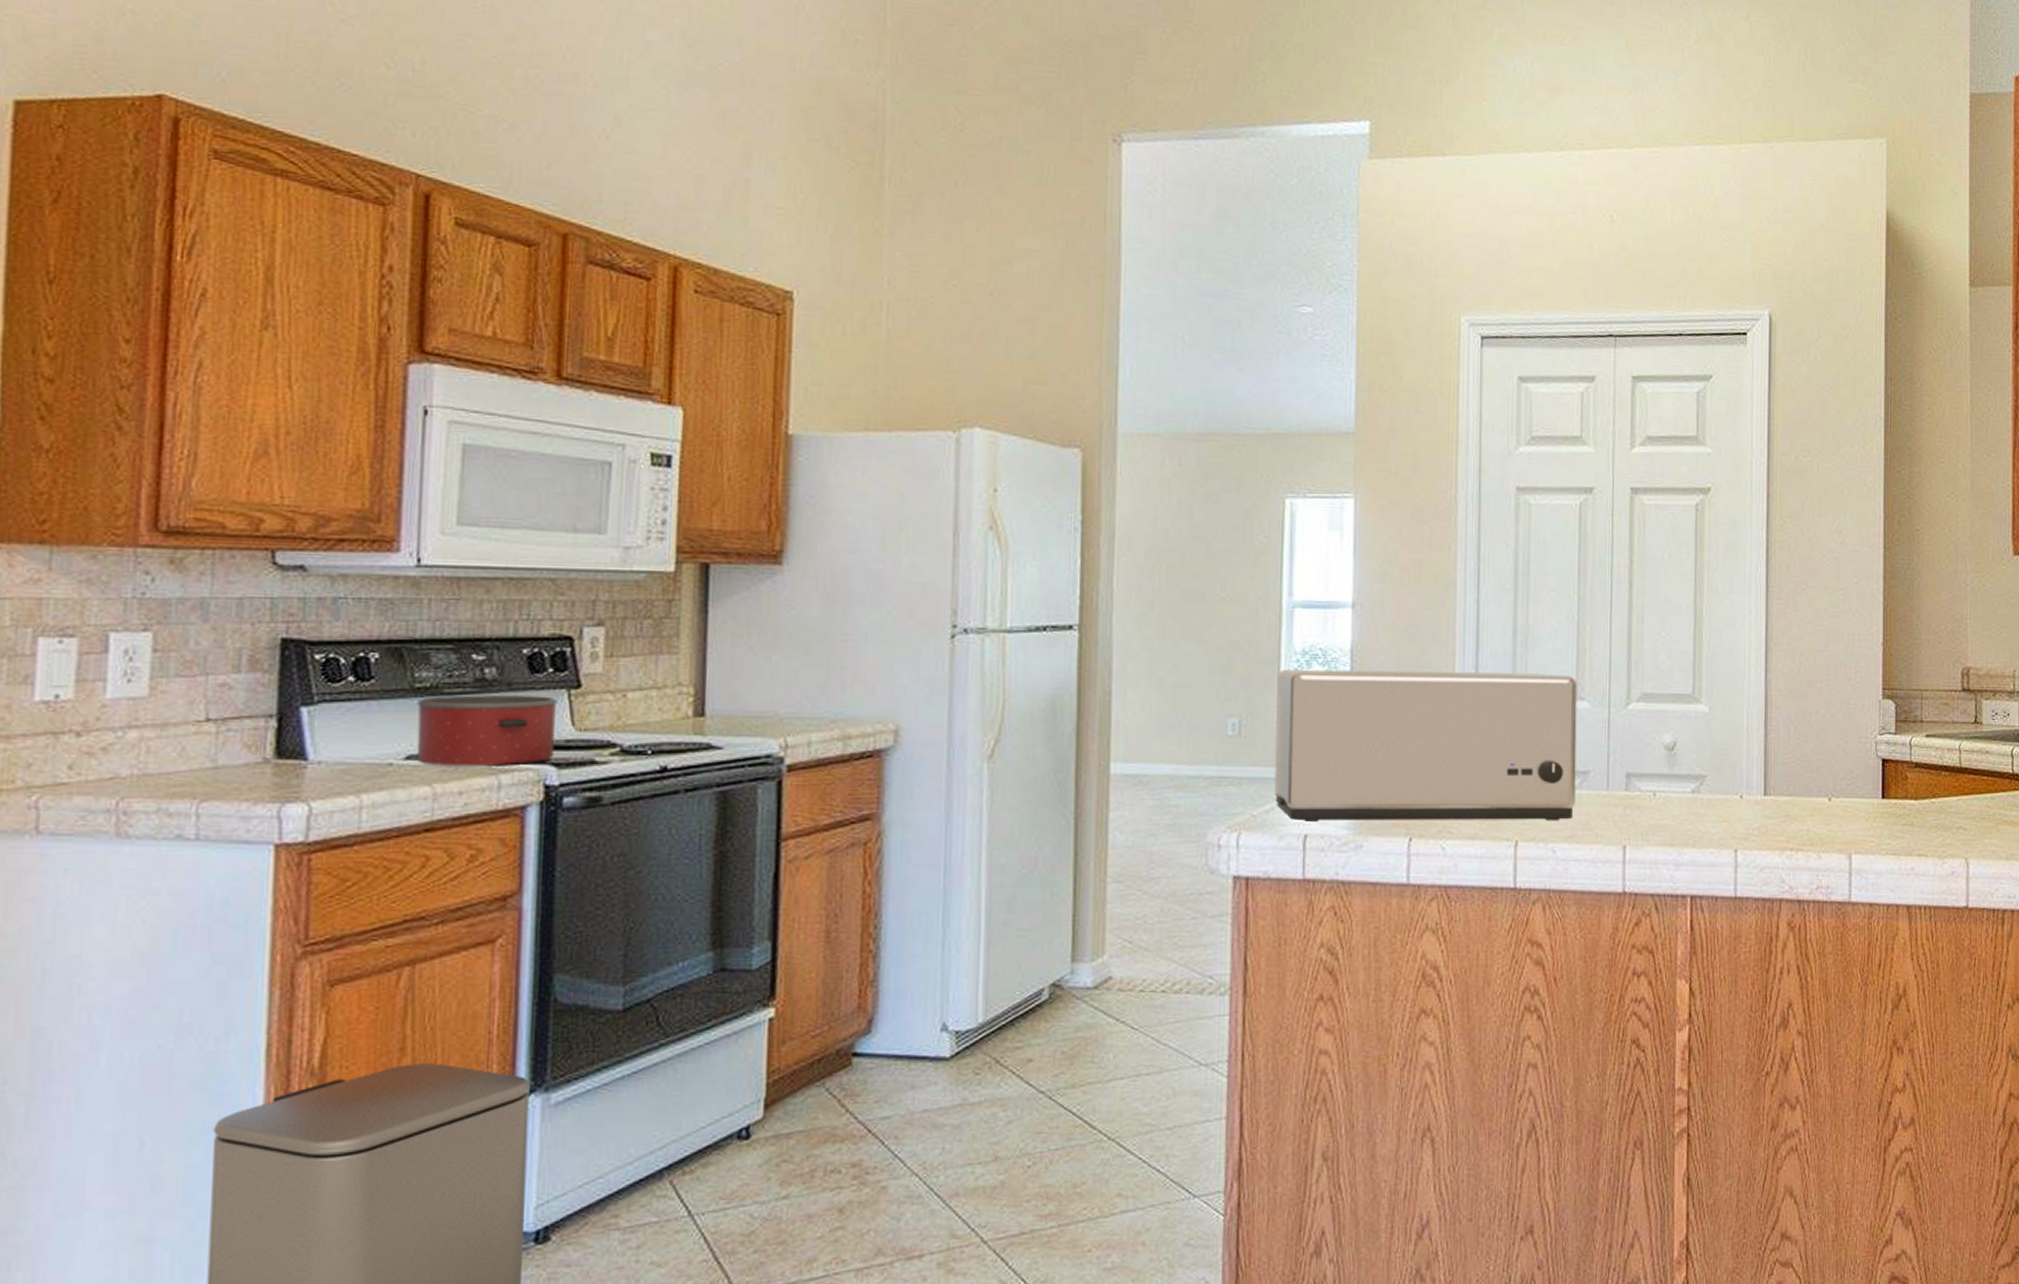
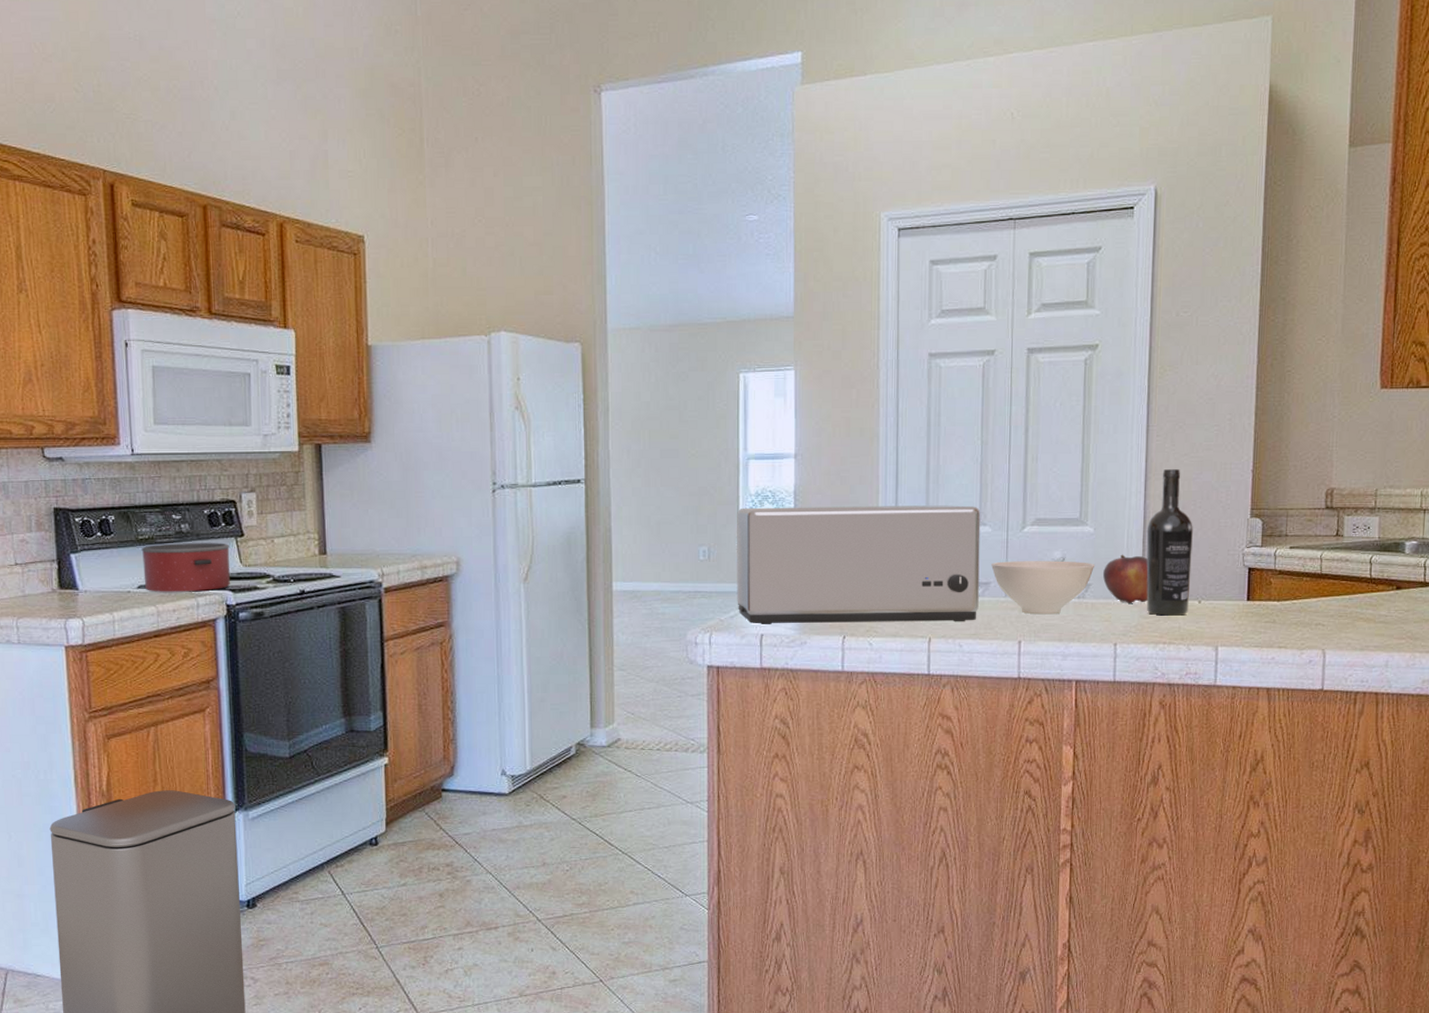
bowl: none [1590,745,1711,813] -> present [991,561,1095,615]
fruit: none [1719,739,1772,800] -> present [1102,554,1148,603]
wine bottle: none [1768,639,1820,816] -> present [1146,469,1193,616]

